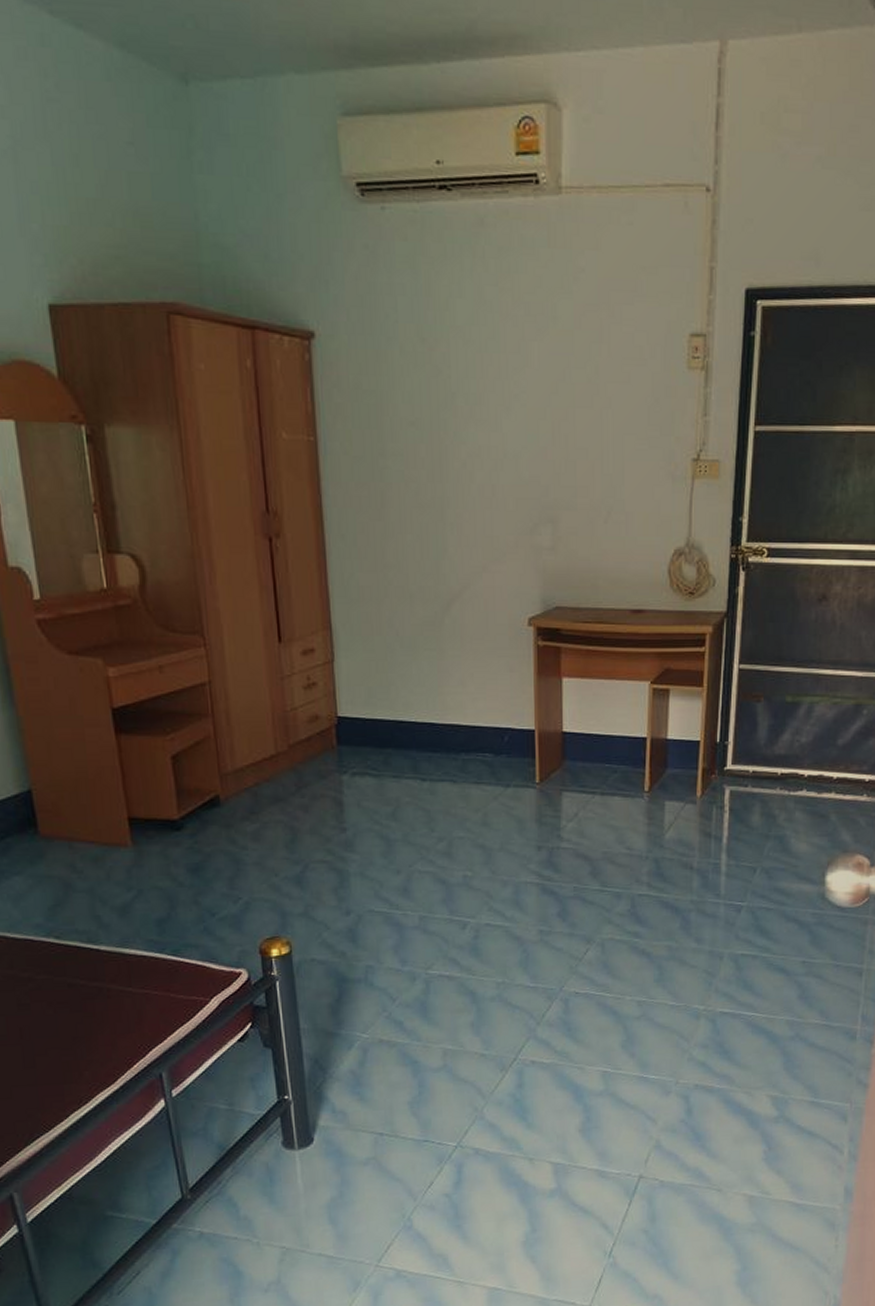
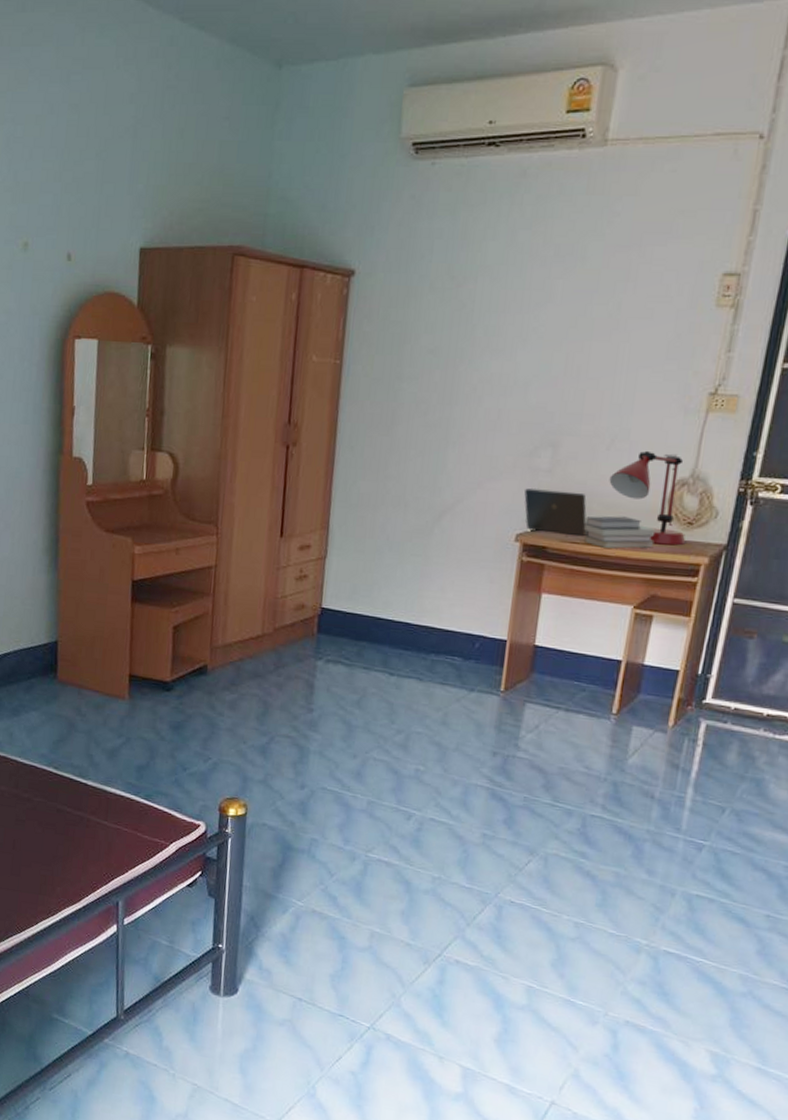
laptop: none [531,569,599,615] -> present [524,488,589,537]
books: none [594,591,661,626] -> present [584,516,655,549]
desk lamp: none [611,521,690,617] -> present [609,450,686,546]

